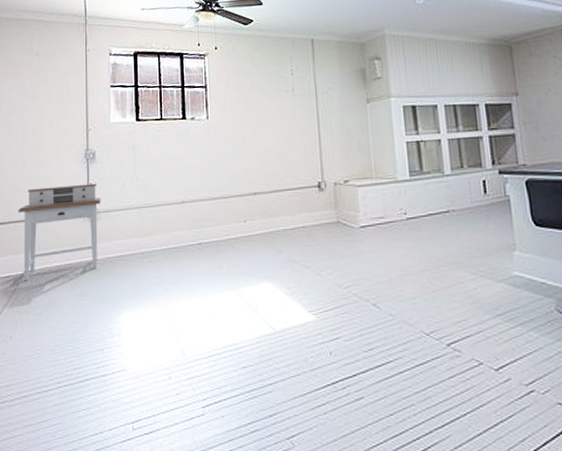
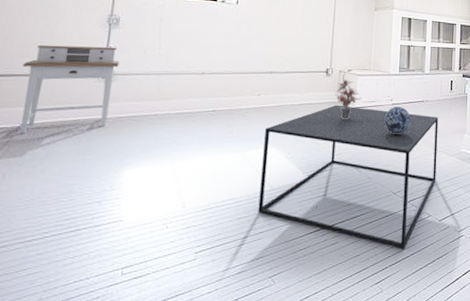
coffee table: none [258,225,482,409] -> present [258,104,439,250]
potted plant: none [332,185,366,243] -> present [334,73,361,119]
decorative sphere: none [399,220,437,259] -> present [384,106,412,135]

